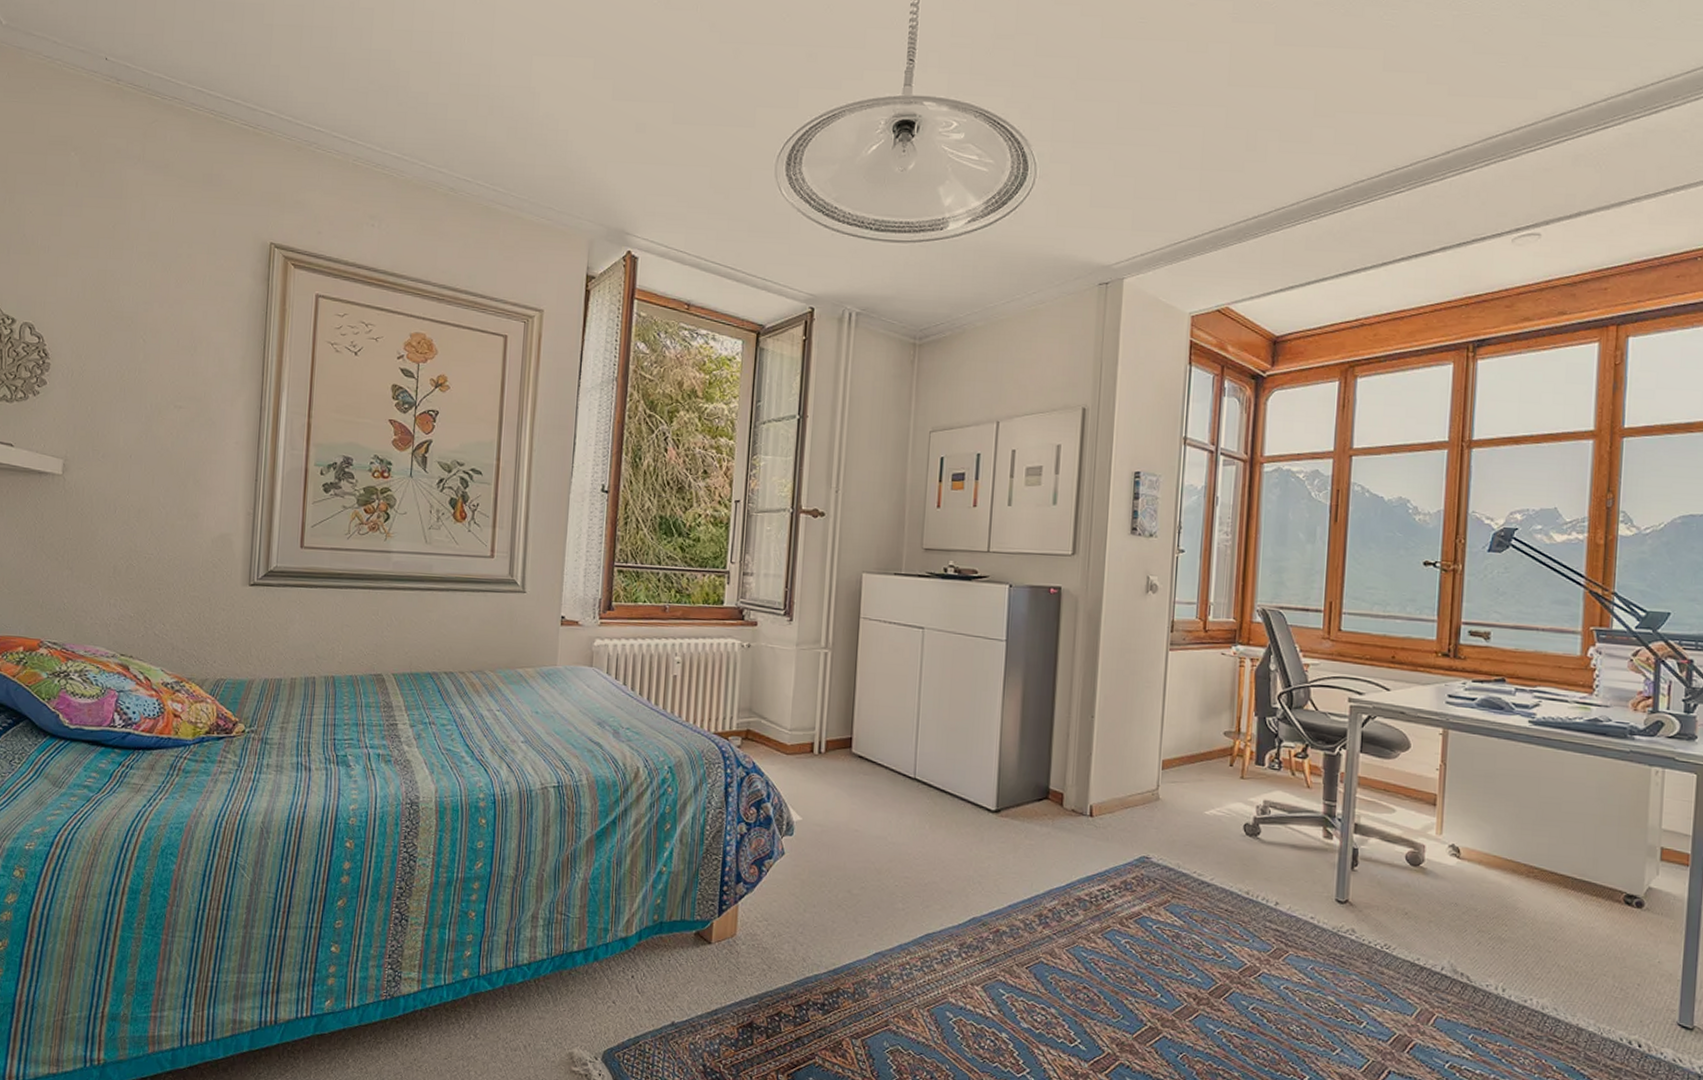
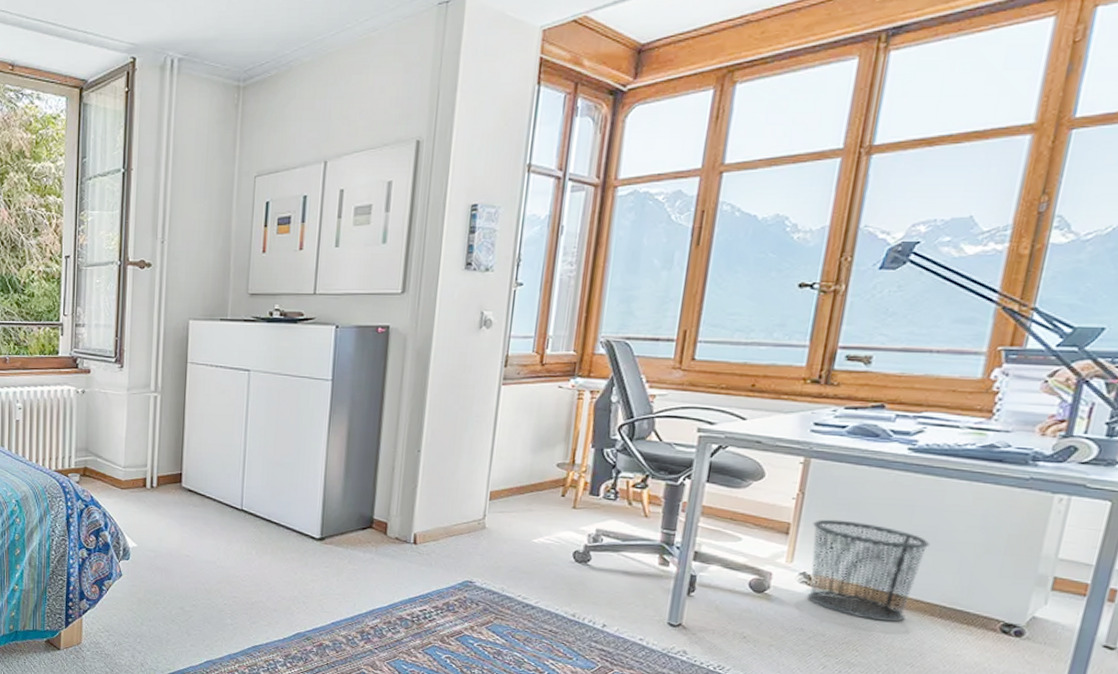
waste bin: none [1456,790,1557,895] -> present [808,519,930,622]

